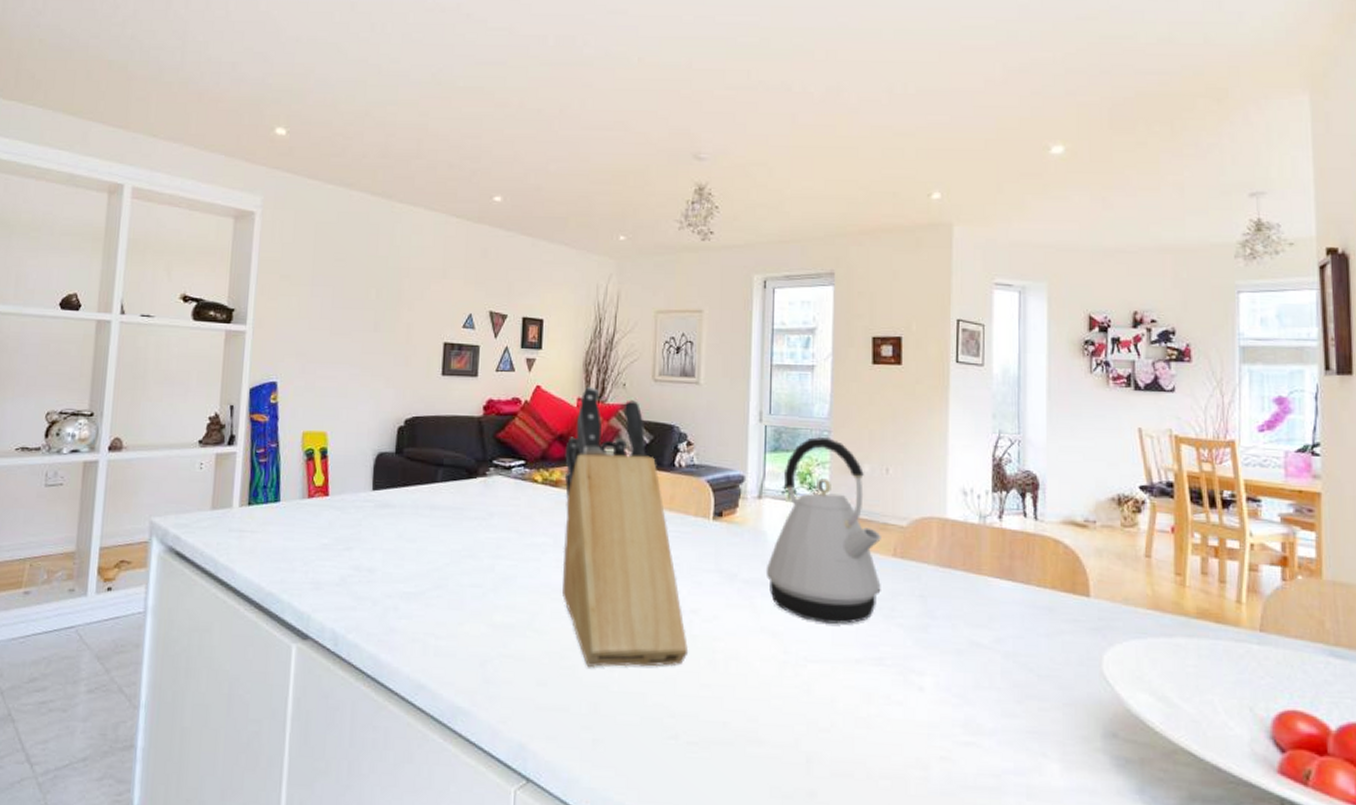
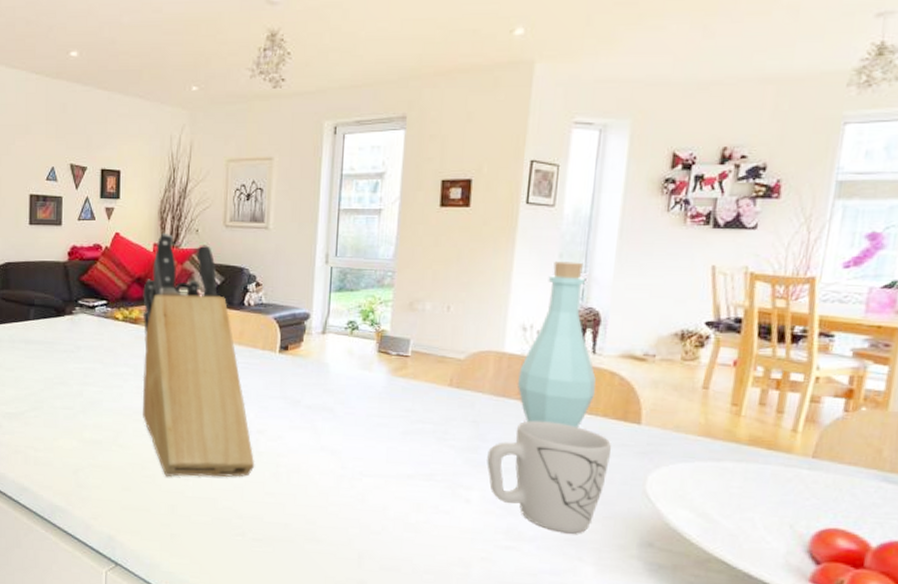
kettle: present [765,437,881,624] -> none [327,278,439,445]
mug: none [938,594,1064,725] -> present [487,420,612,534]
bottle: none [963,422,1042,603] -> present [518,261,596,429]

